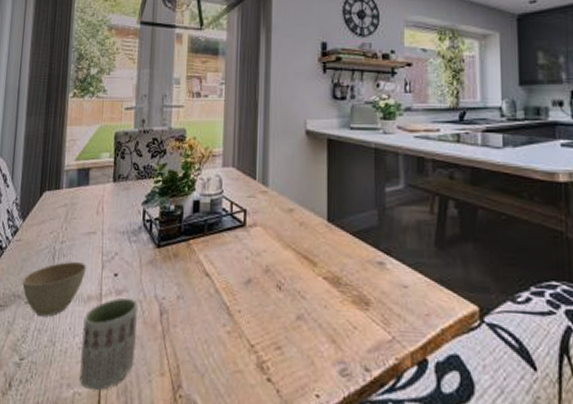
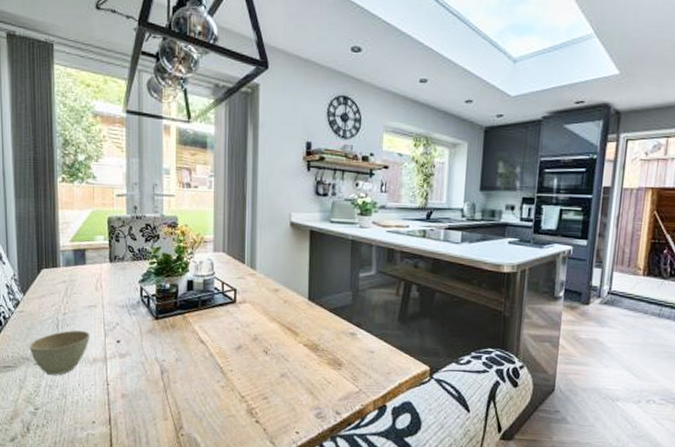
cup: present [79,297,138,391] -> none [91,360,140,432]

